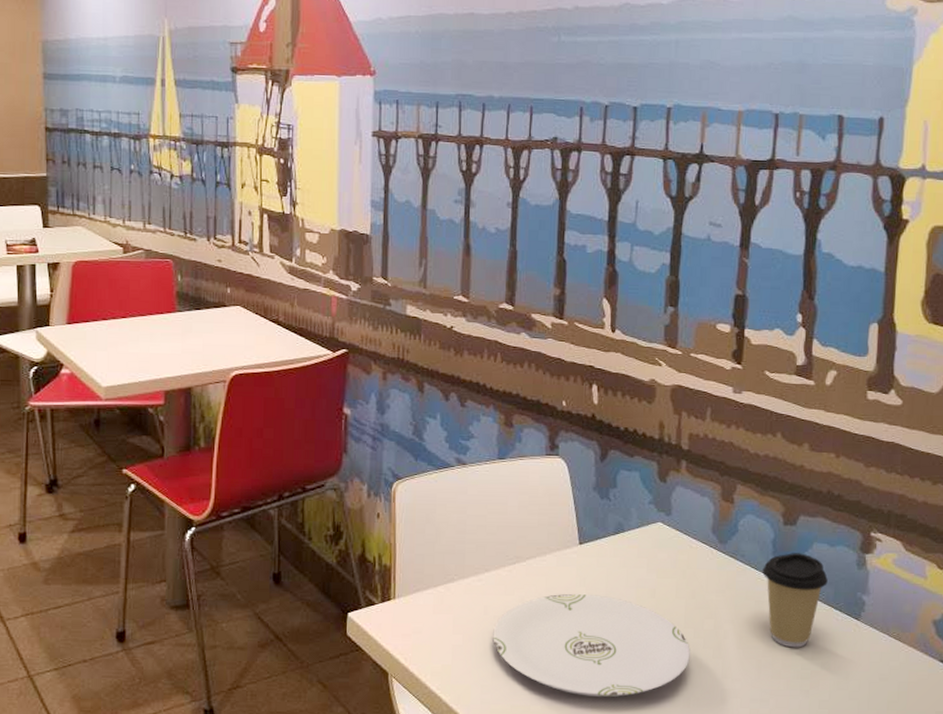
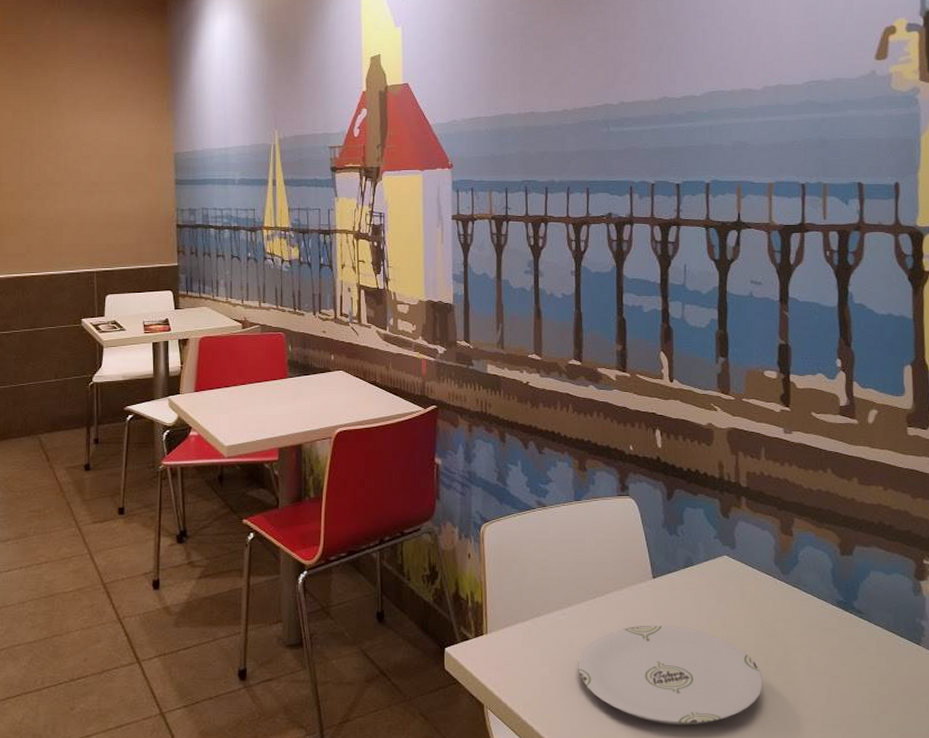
coffee cup: present [762,553,828,648] -> none [824,581,887,673]

